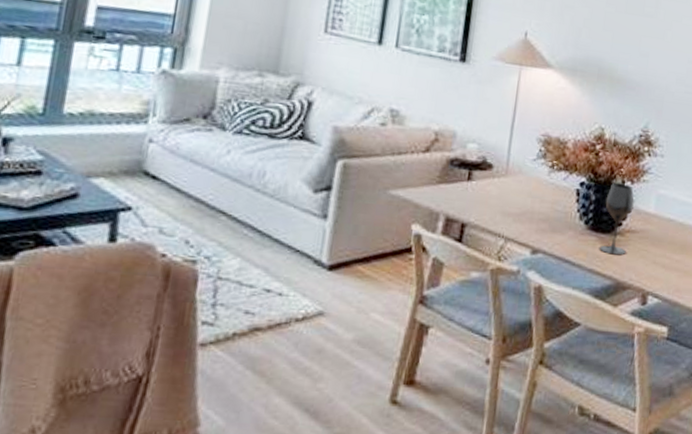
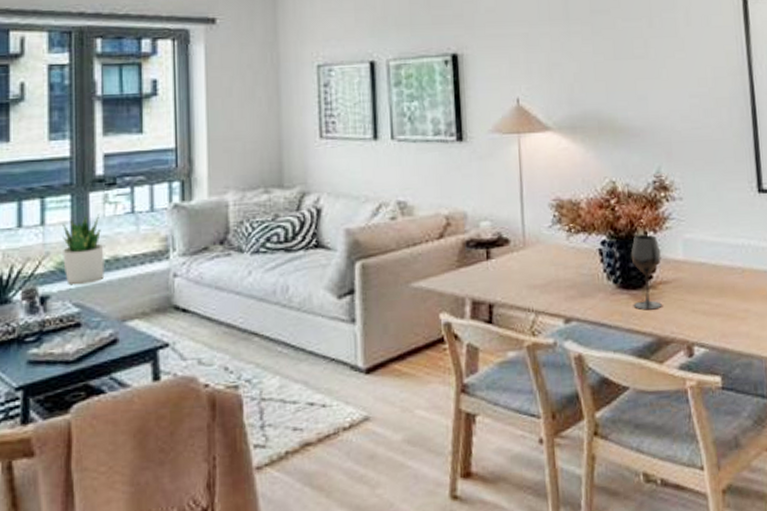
planter: none [34,64,81,134] -> present [63,214,105,286]

